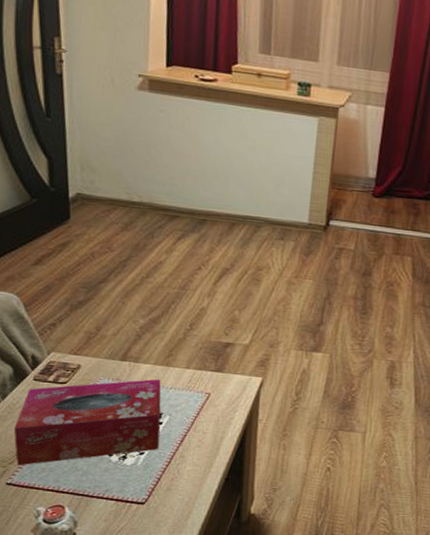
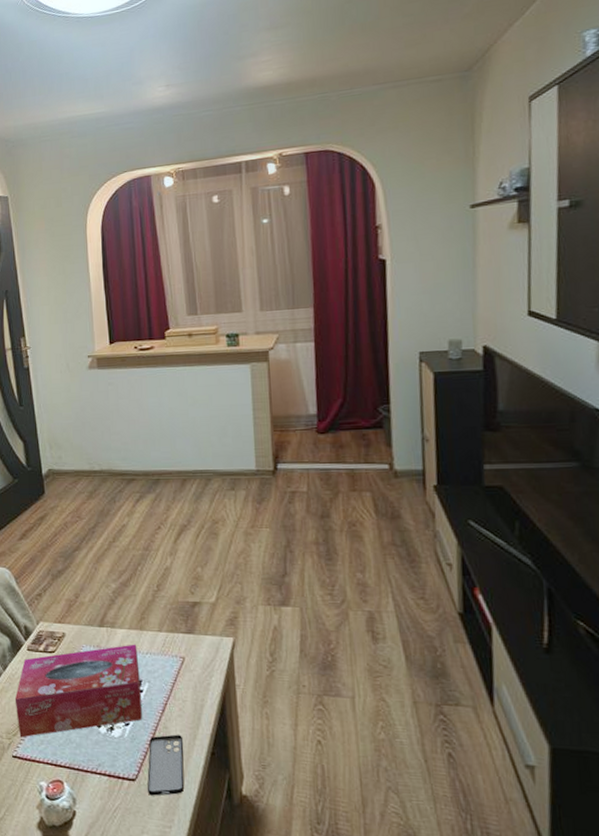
smartphone: none [157,463,199,517] -> present [147,734,184,796]

